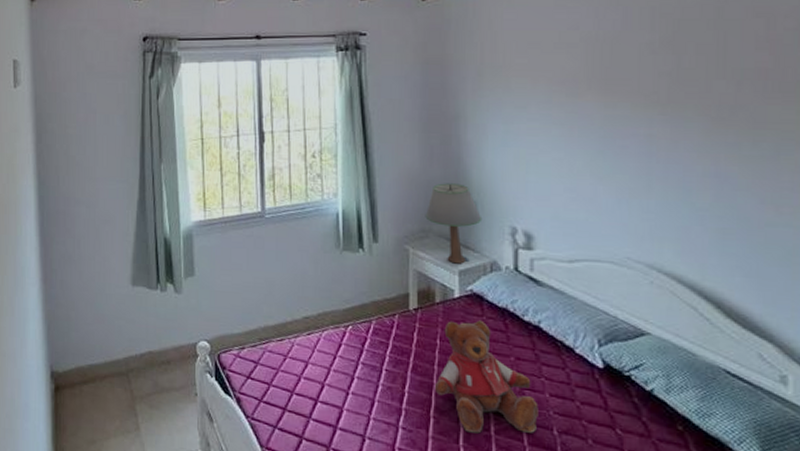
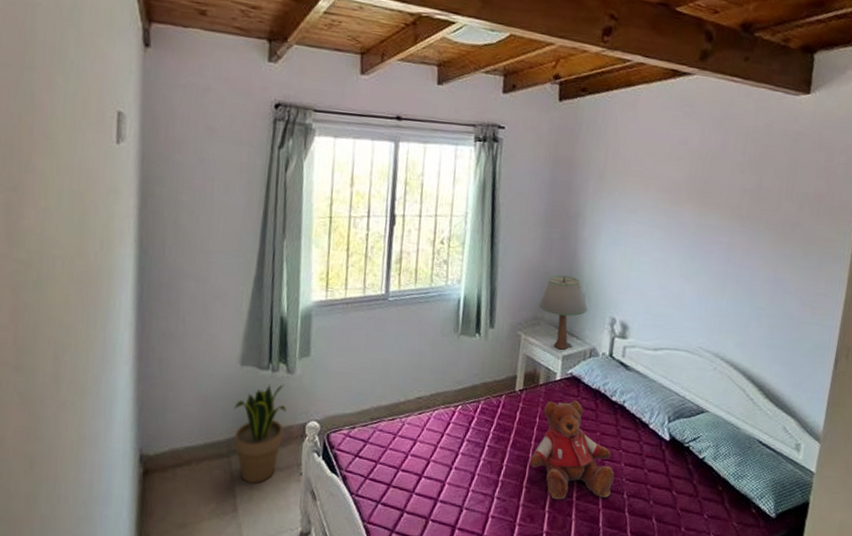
potted plant: none [129,303,177,403] -> present [234,383,287,483]

